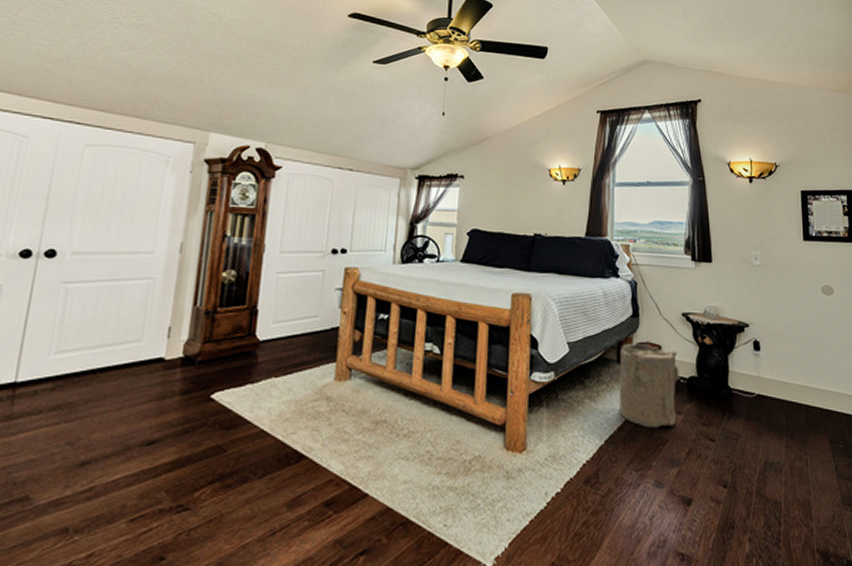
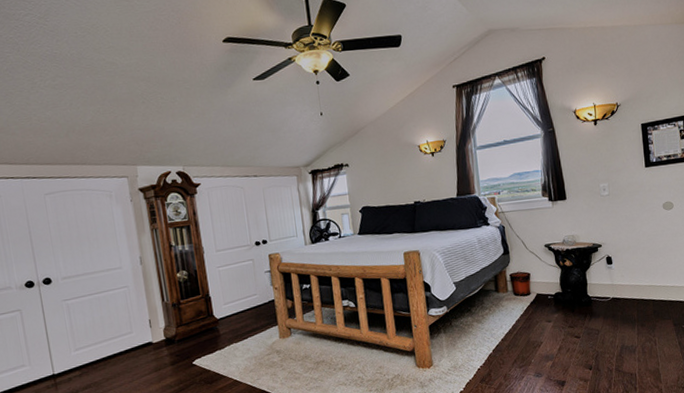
laundry hamper: present [618,342,681,429] -> none [497,273,548,336]

